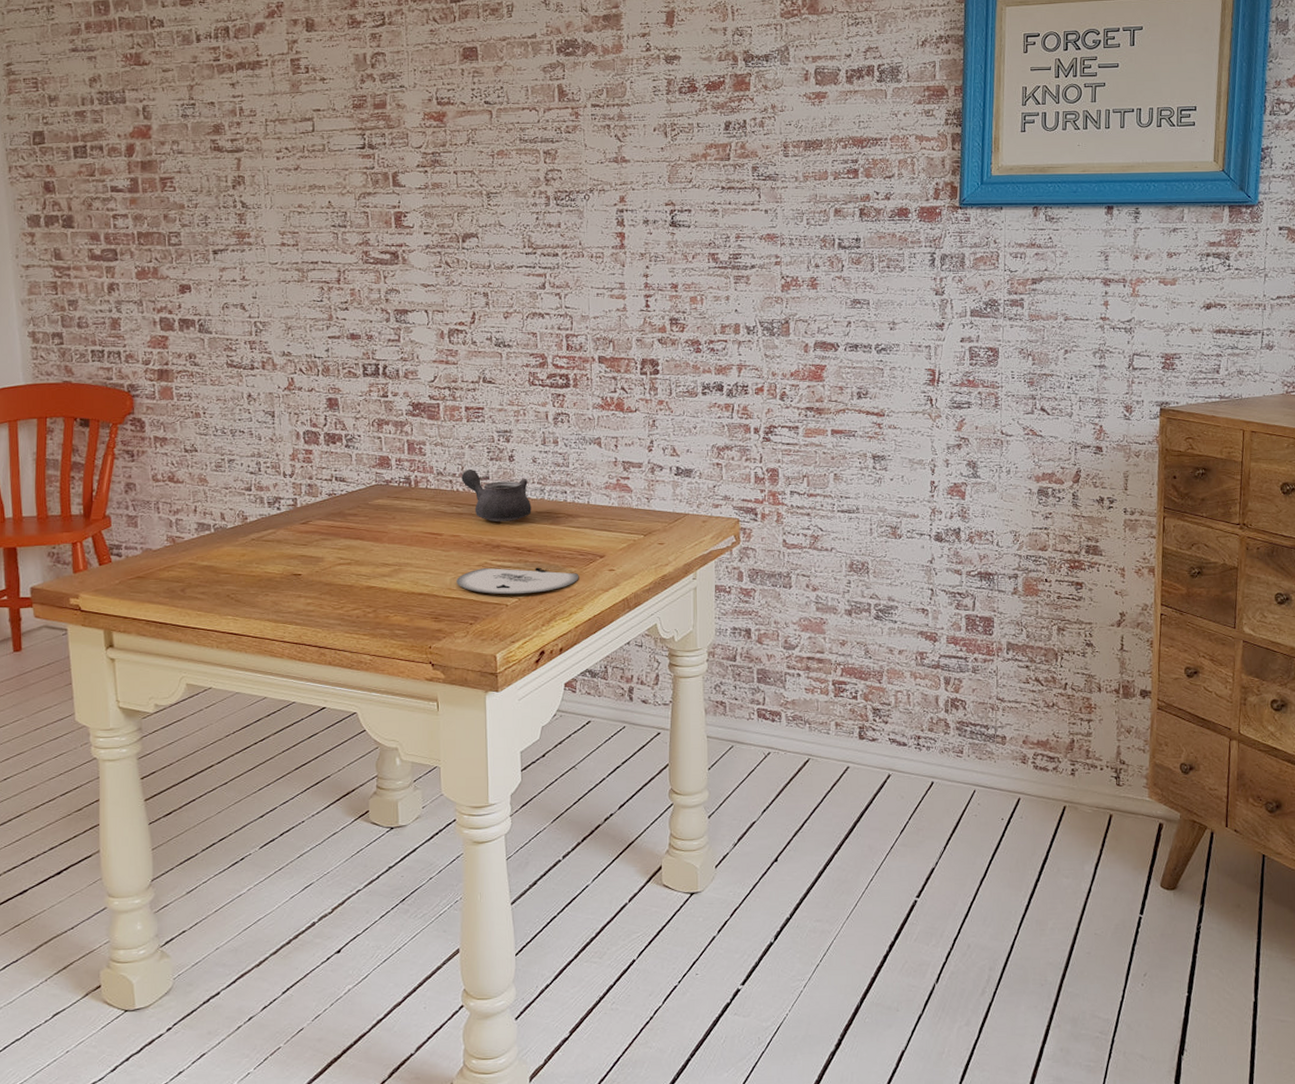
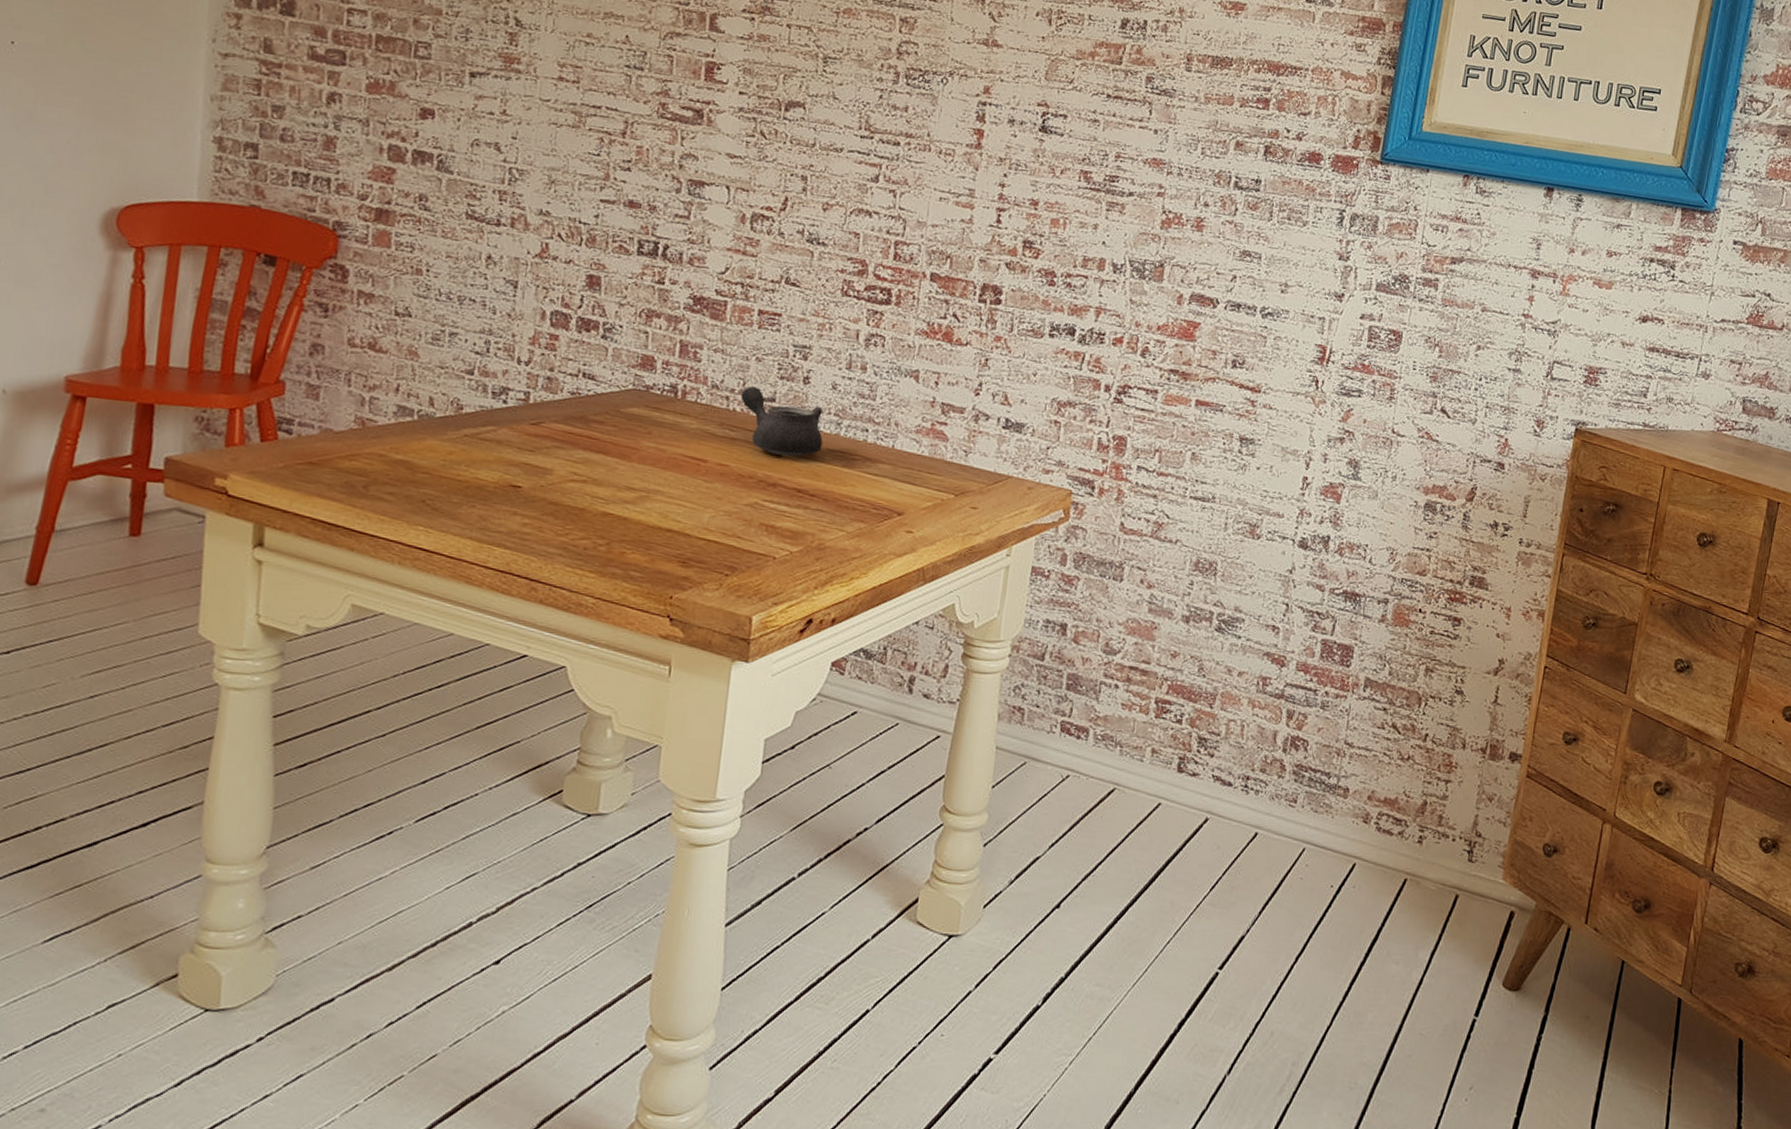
plate: present [456,567,579,595] -> none [716,509,869,548]

